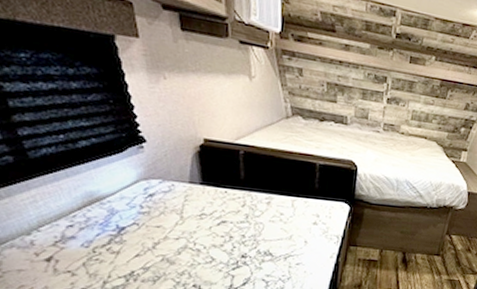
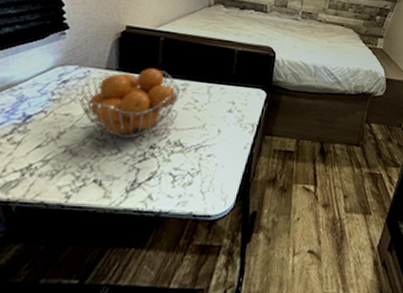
fruit basket: none [167,182,265,249] -> present [78,68,180,139]

